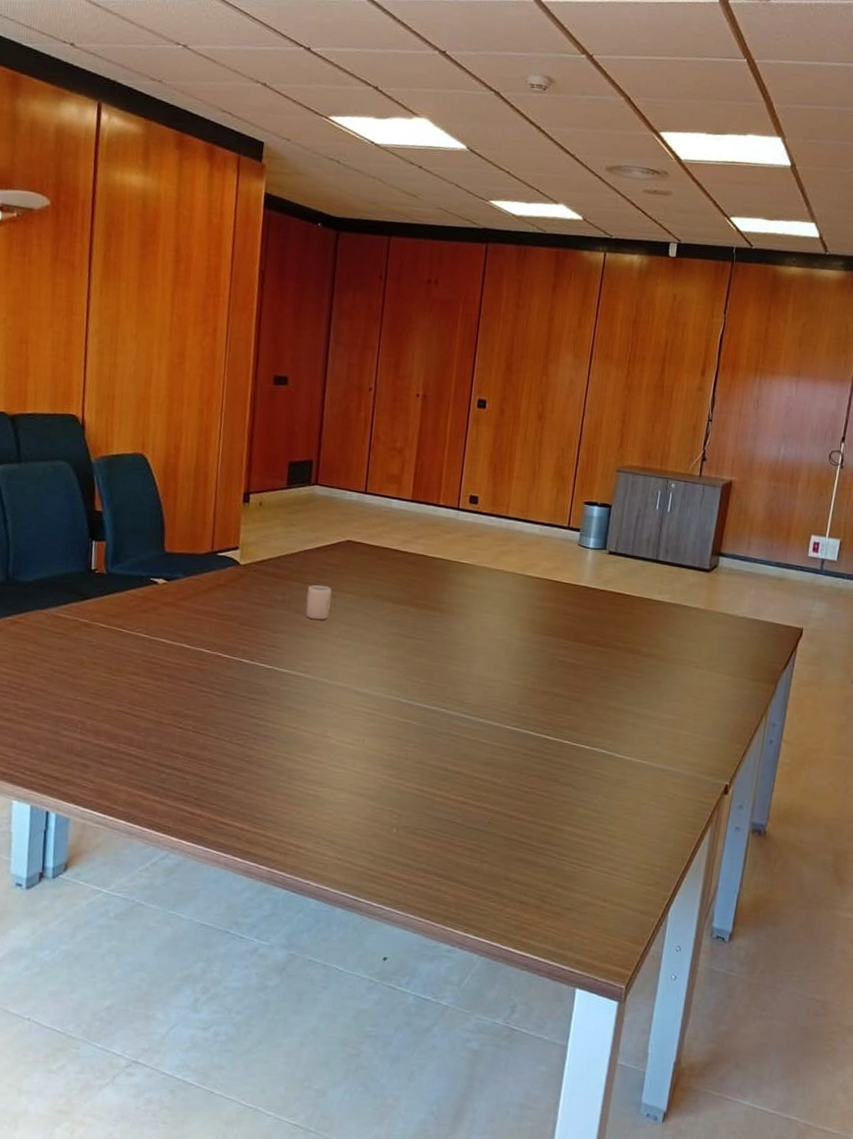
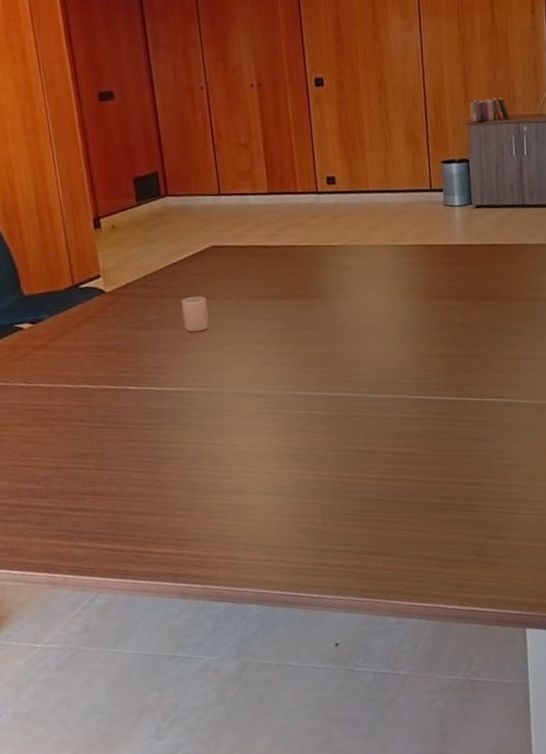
books: none [621,448,660,474] -> present [469,97,509,123]

